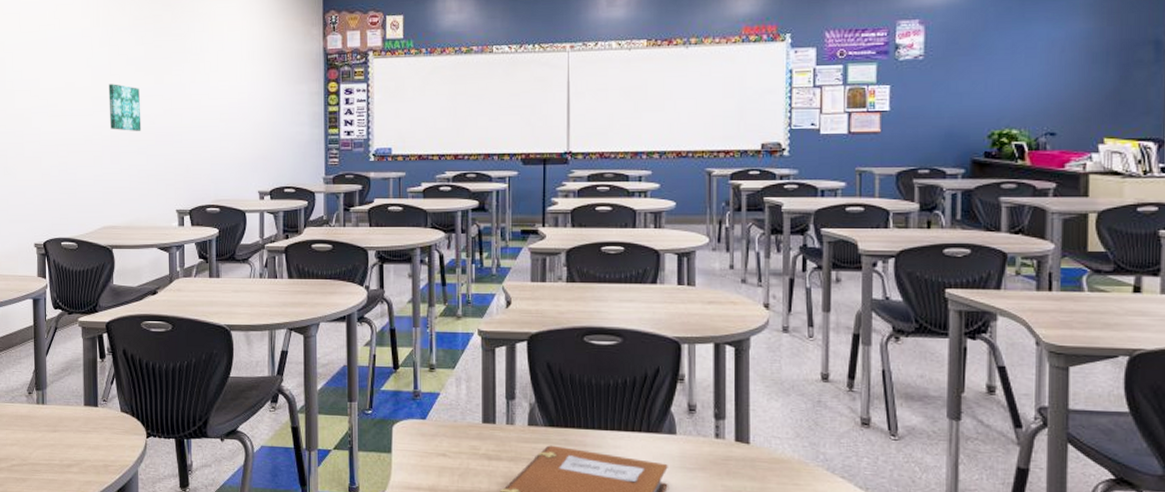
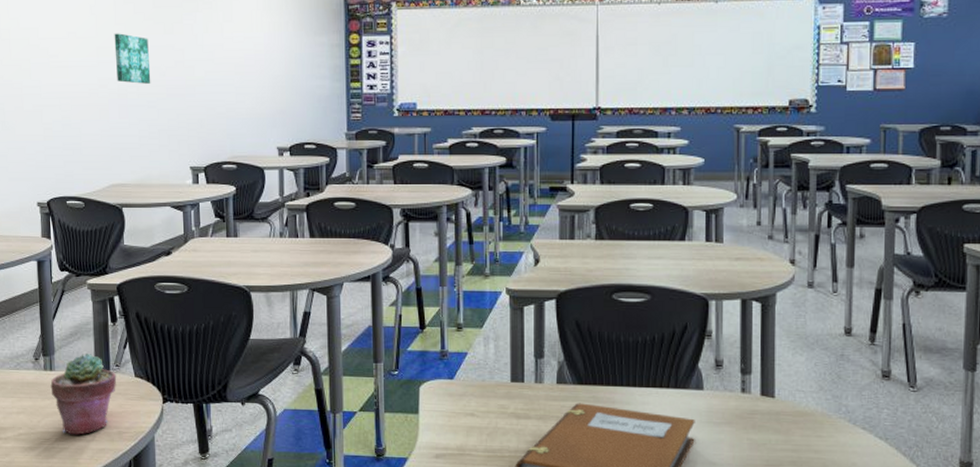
potted succulent: none [42,389,104,468] -> present [50,354,117,435]

